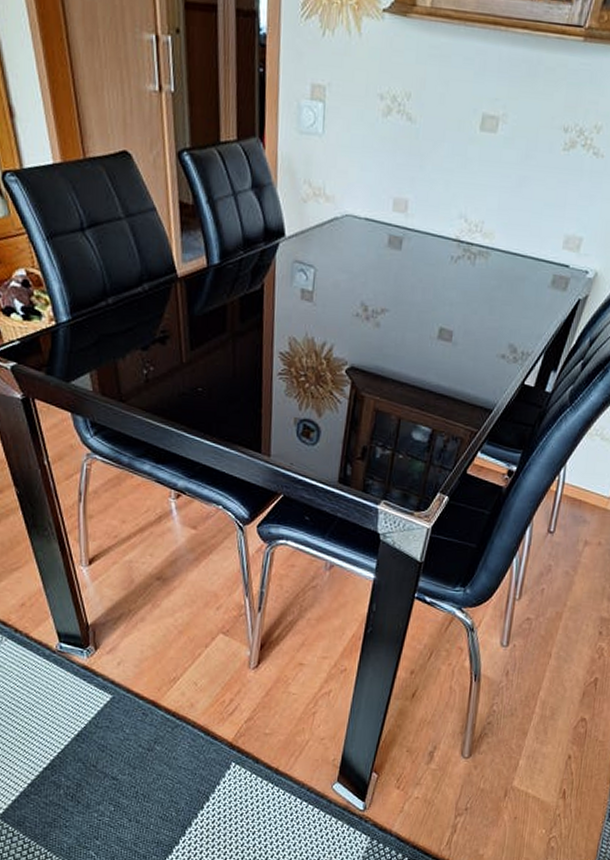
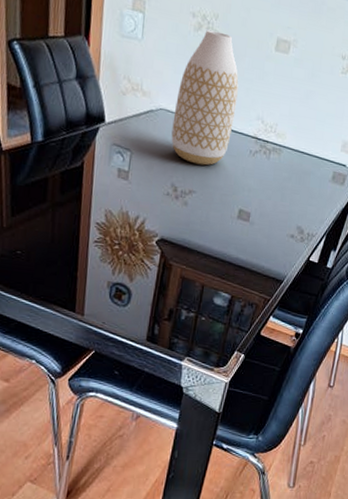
vase: none [359,113,437,279] -> present [171,29,239,166]

